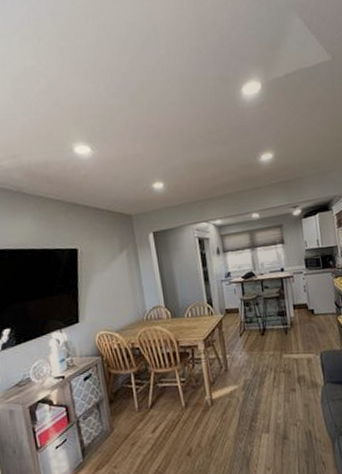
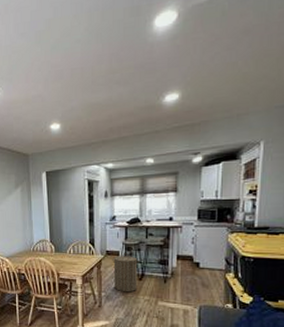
laundry hamper: none [232,309,261,351] -> present [112,253,139,293]

